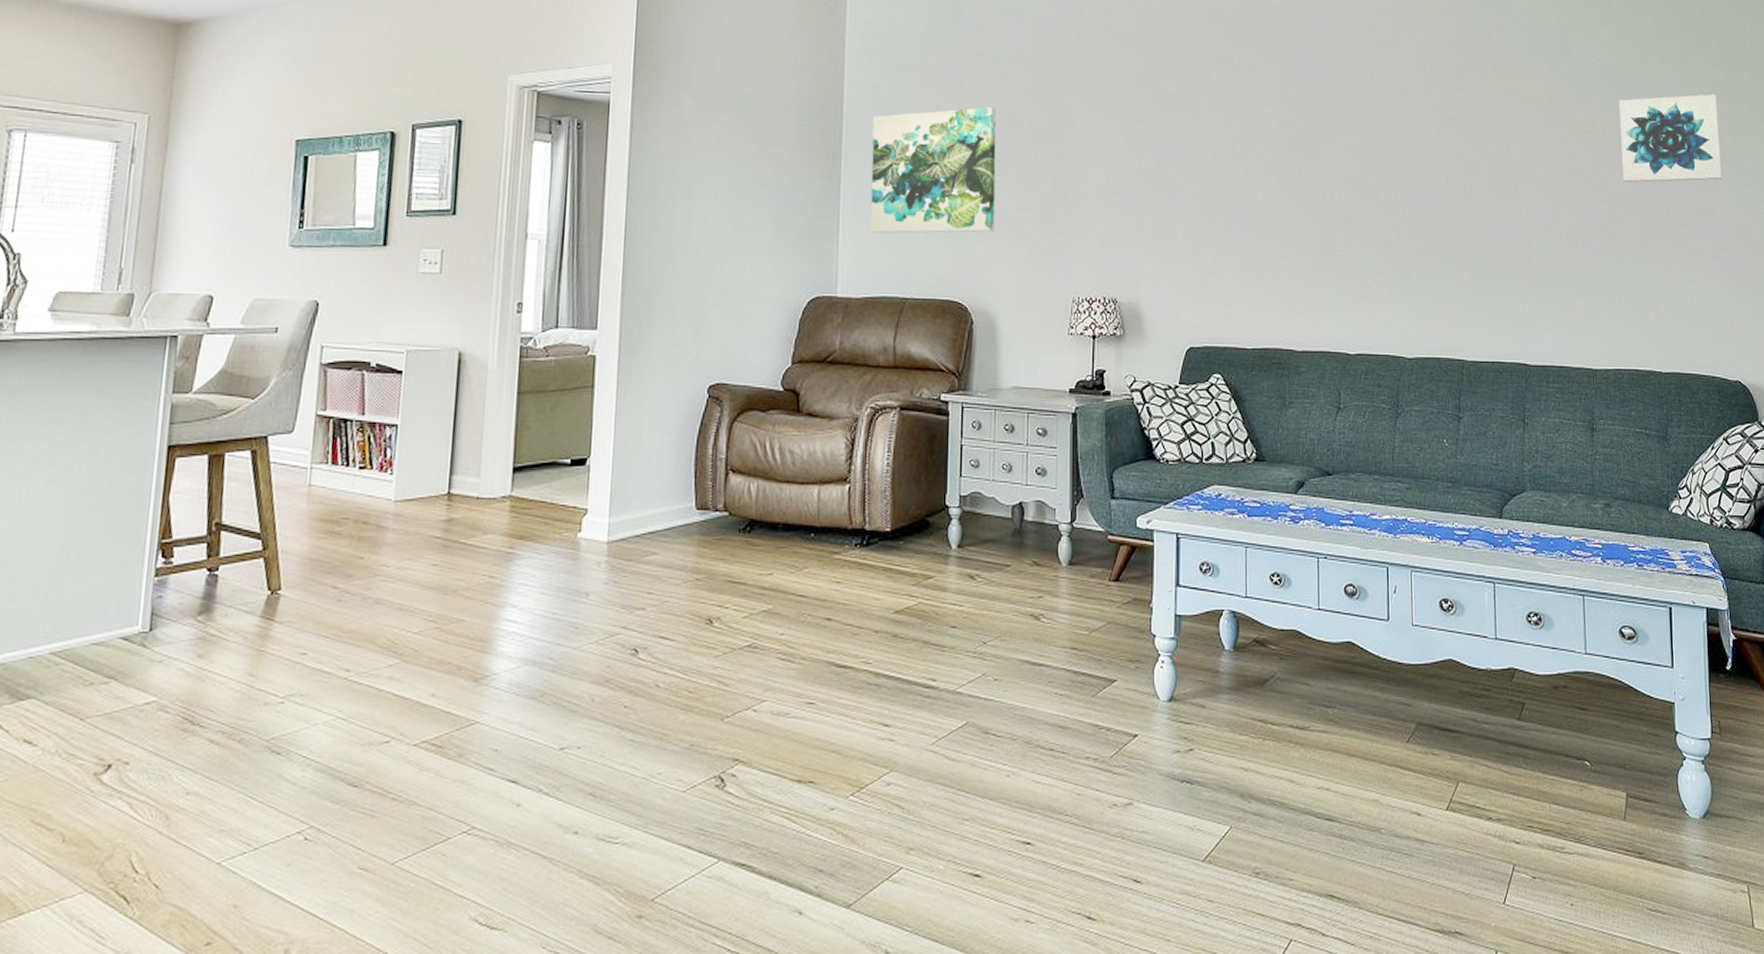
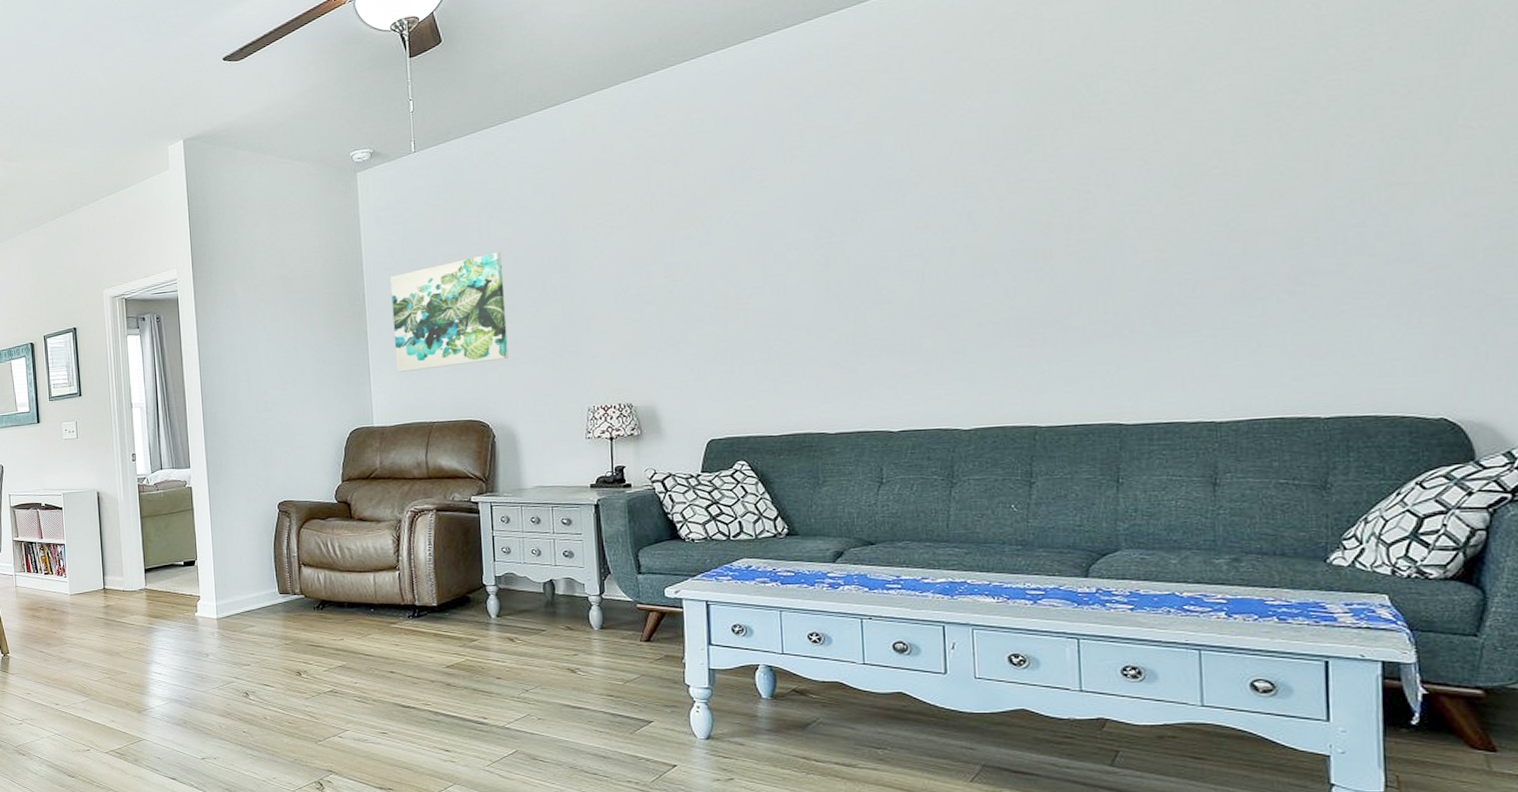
wall art: present [1618,94,1722,183] -> none [1259,93,1425,217]

